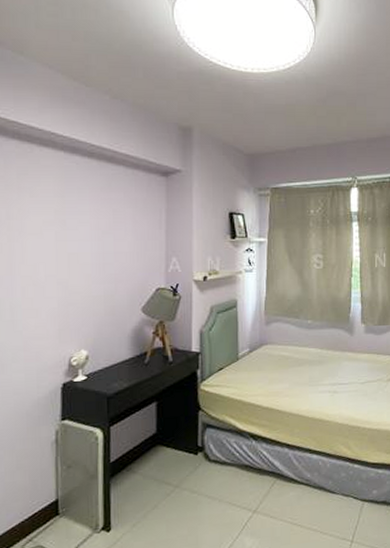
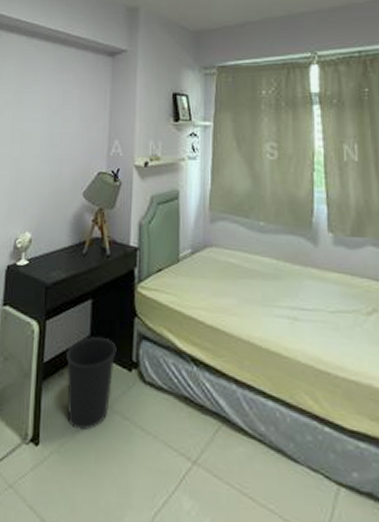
wastebasket: none [132,432,183,511] -> present [65,336,117,431]

